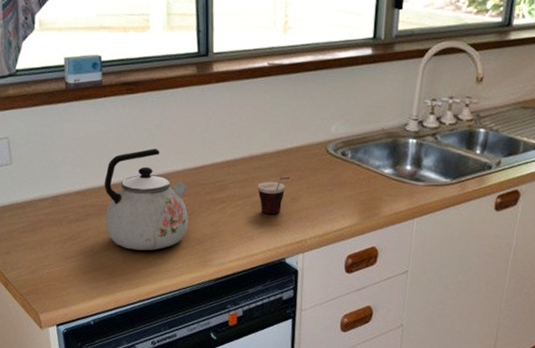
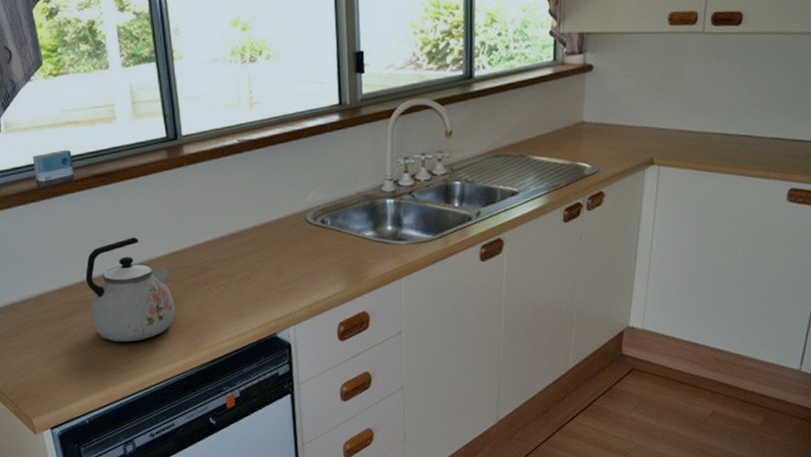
cup: present [257,176,290,215] -> none [240,250,272,291]

